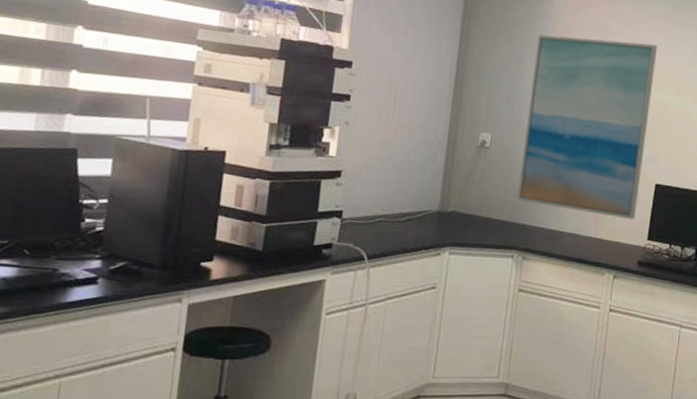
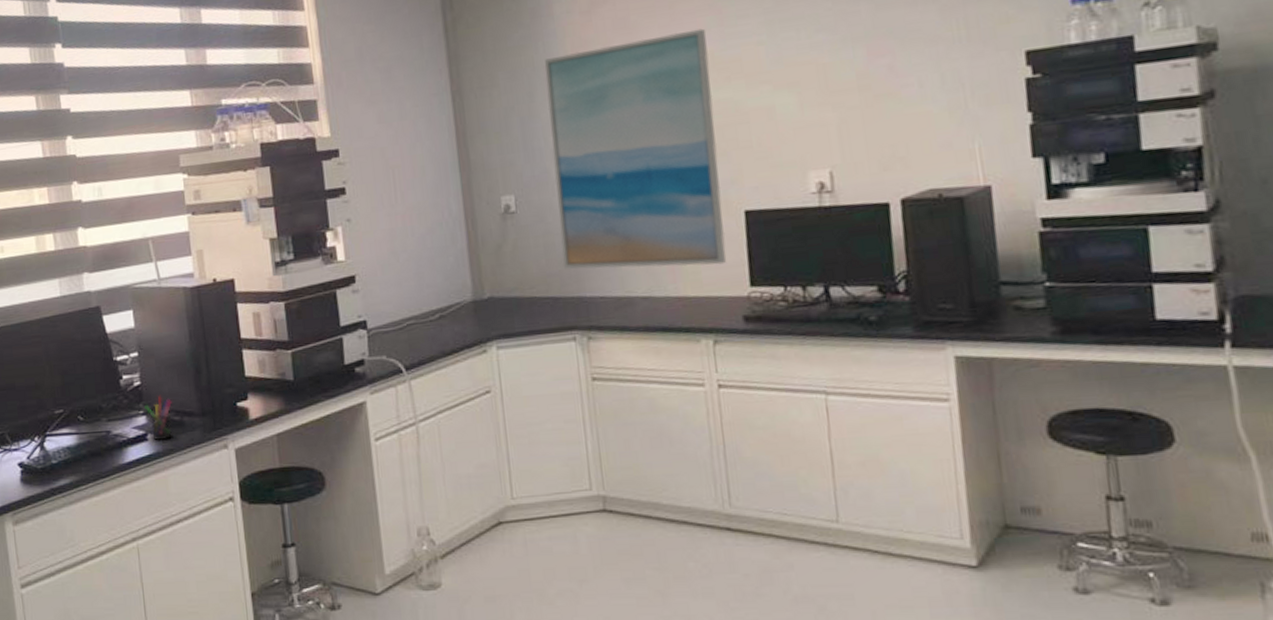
pen holder: none [102,244,133,287] -> present [144,396,173,441]

